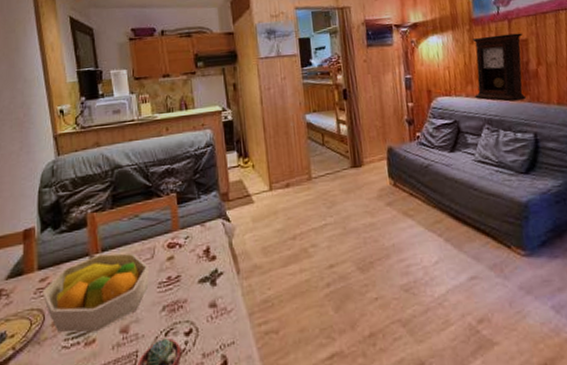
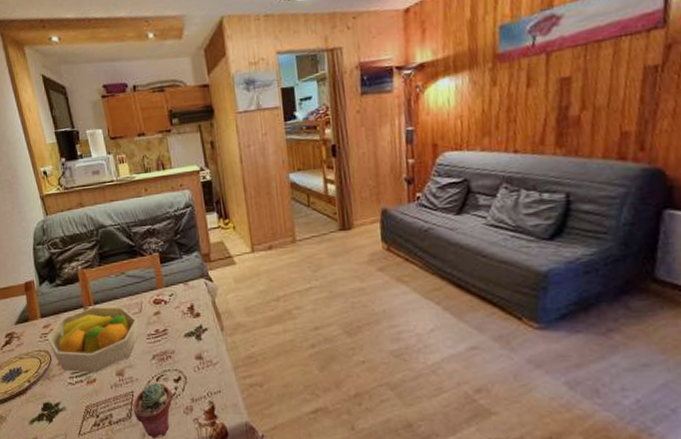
pendulum clock: present [473,33,527,102] -> none [492,69,564,156]

